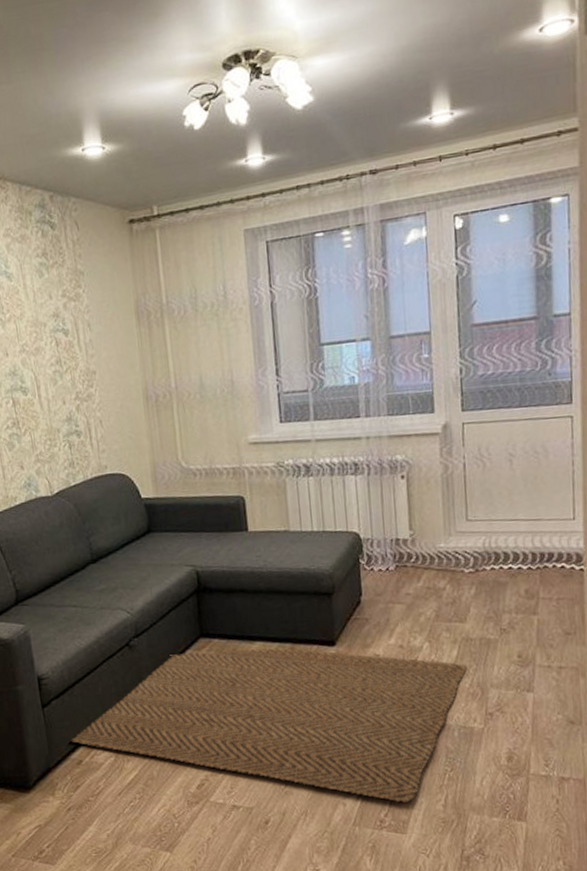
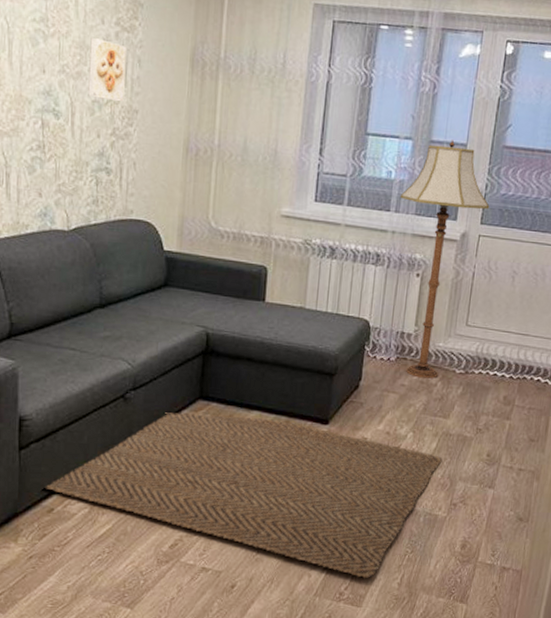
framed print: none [42,312,81,369] -> present [88,37,127,102]
floor lamp: none [367,331,469,584] -> present [400,140,490,379]

